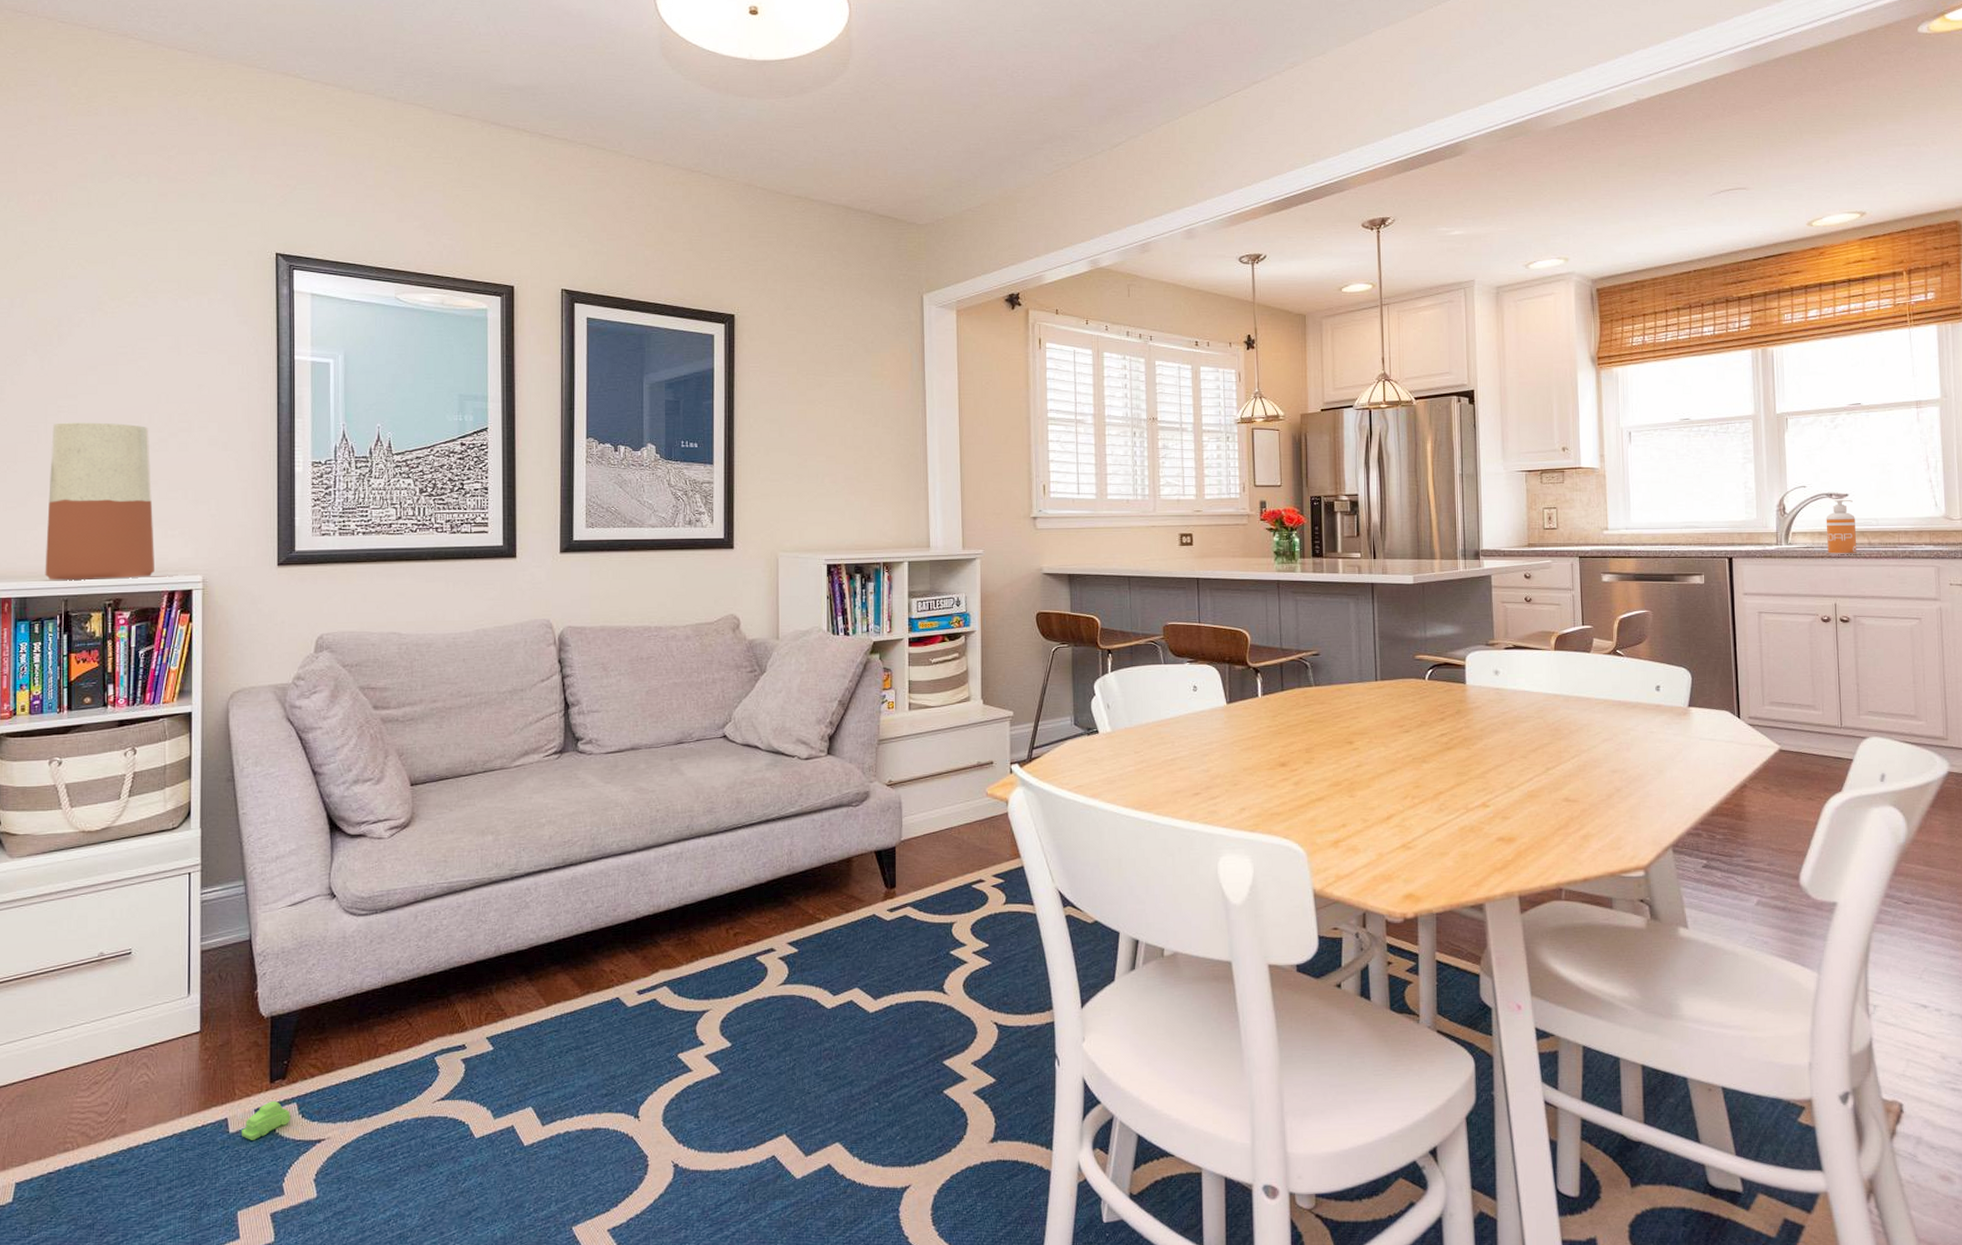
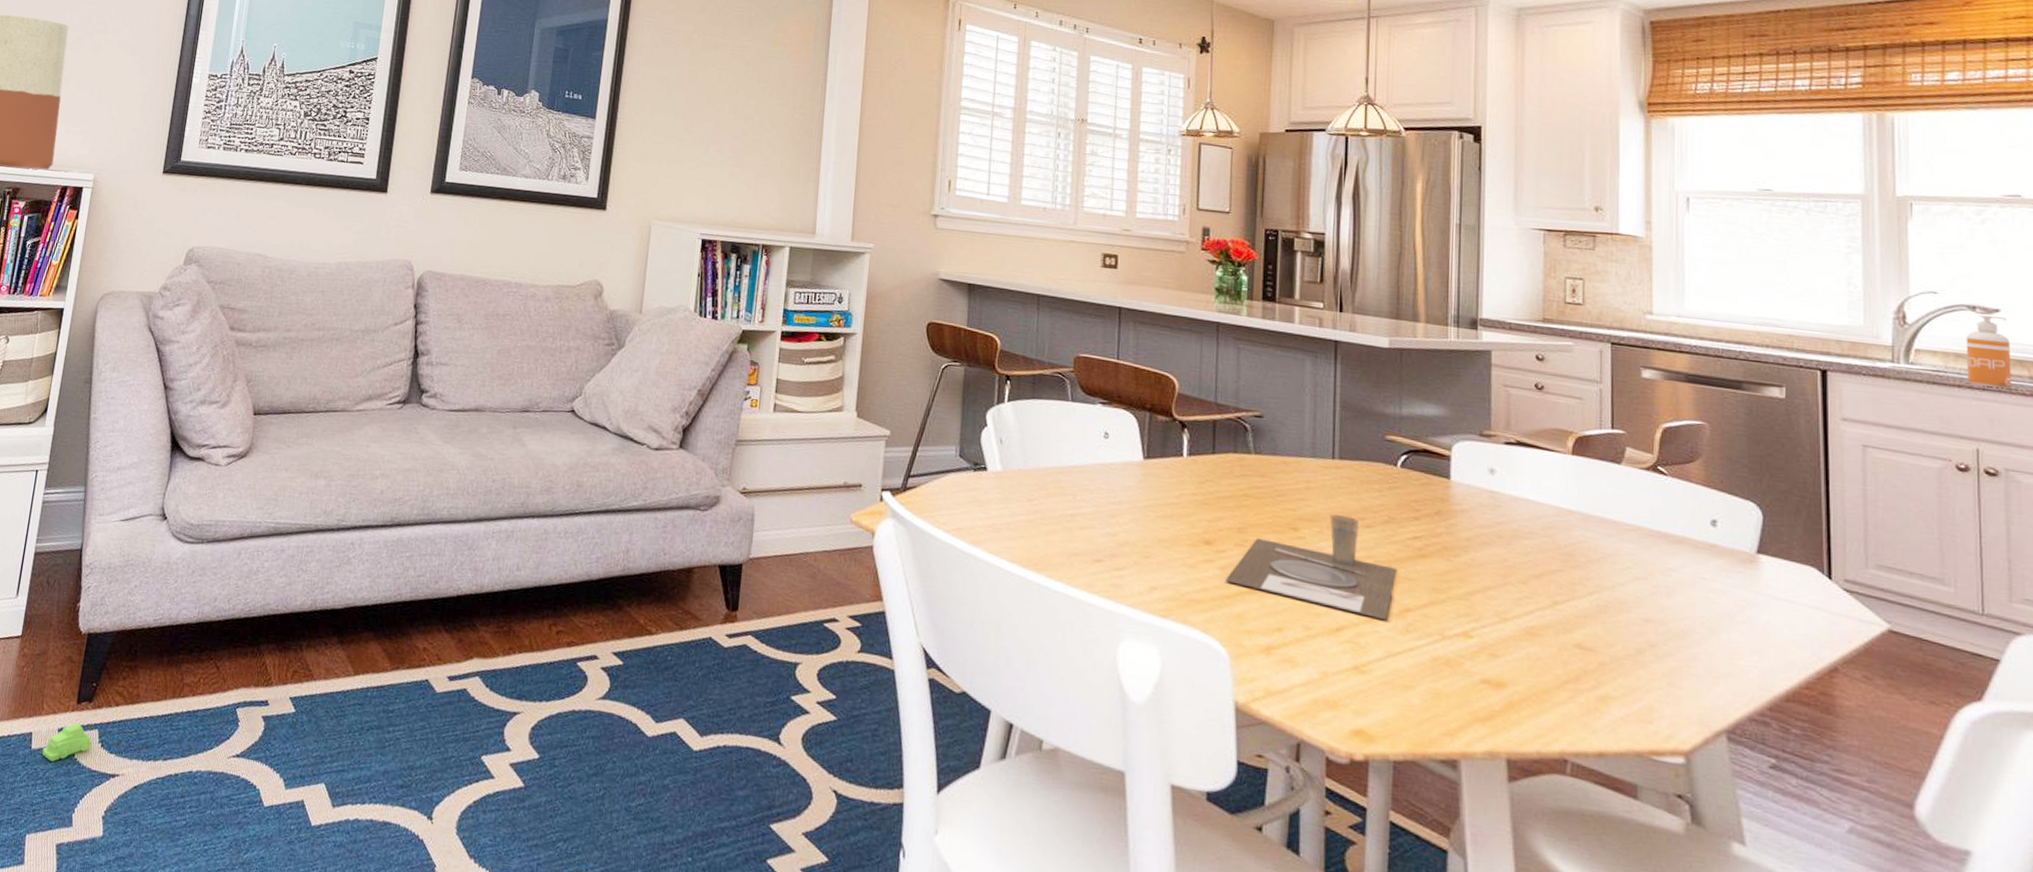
place setting: none [1298,726,1430,805] -> present [1224,514,1397,621]

